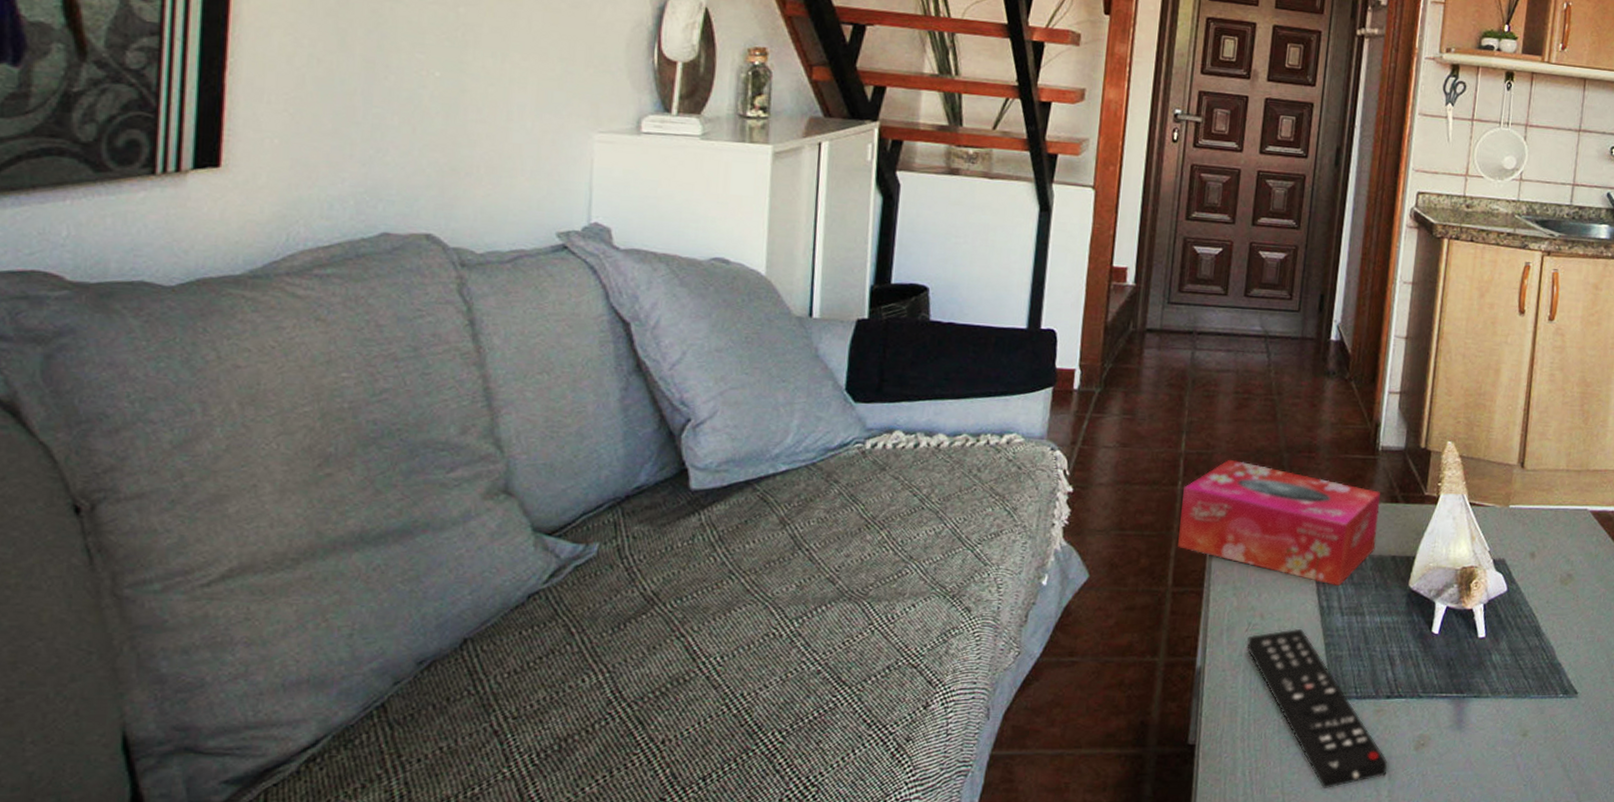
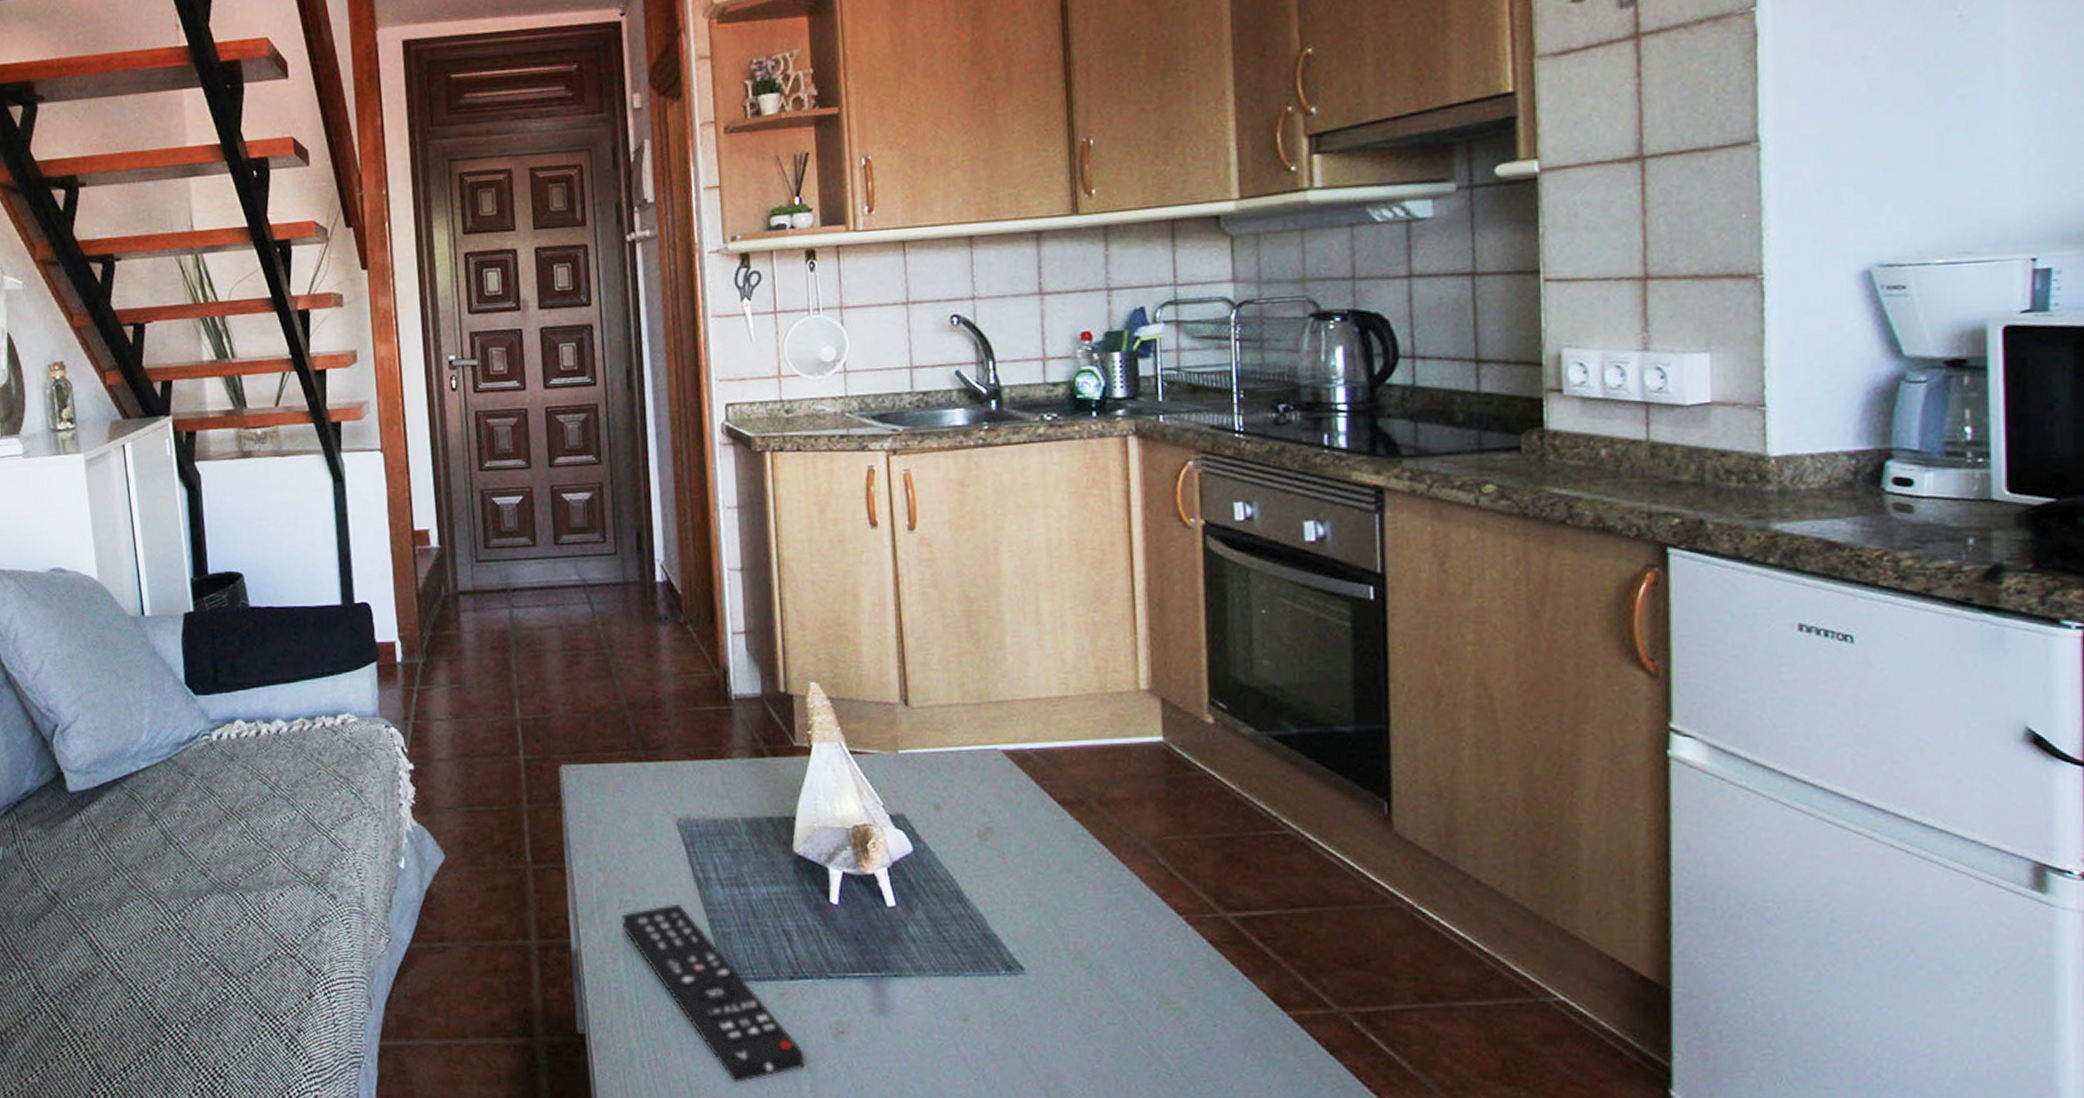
tissue box: present [1178,459,1381,587] -> none [526,722,747,855]

